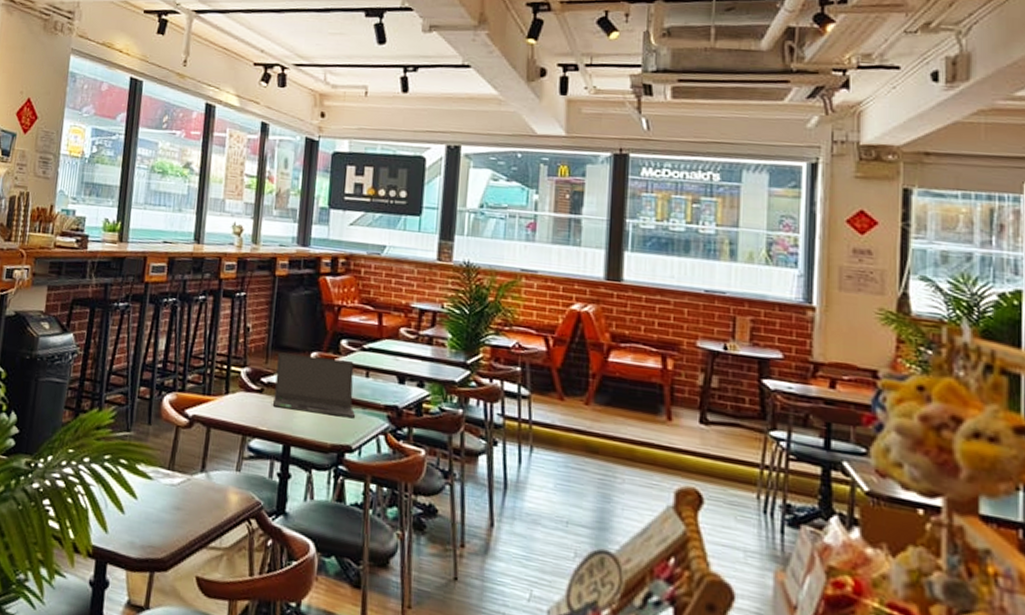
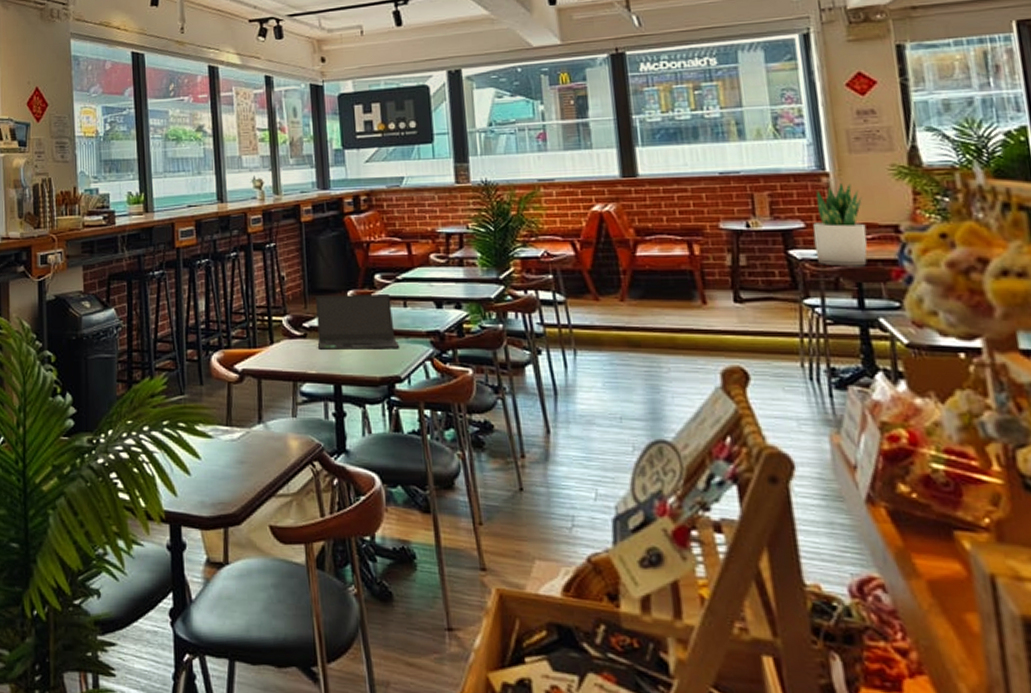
planter: none [789,320,845,407] -> present [813,183,868,267]

